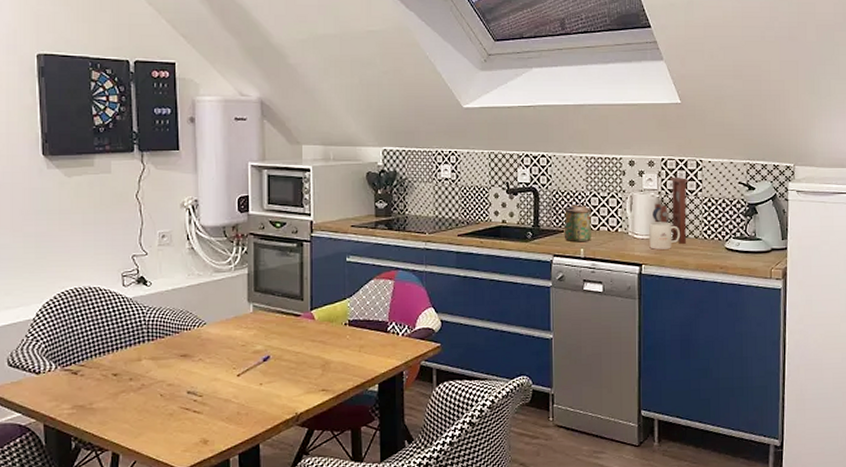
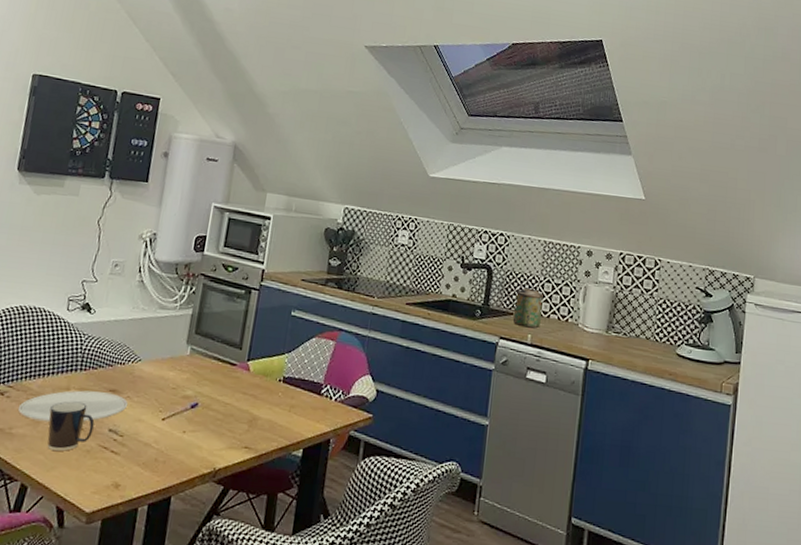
plate: none [94,358,202,394] -> present [17,390,129,423]
mug: none [126,370,172,419] -> present [47,401,95,452]
mug: present [649,222,681,250] -> none [598,316,632,347]
paper towel holder: present [653,176,688,244] -> none [605,272,645,344]

